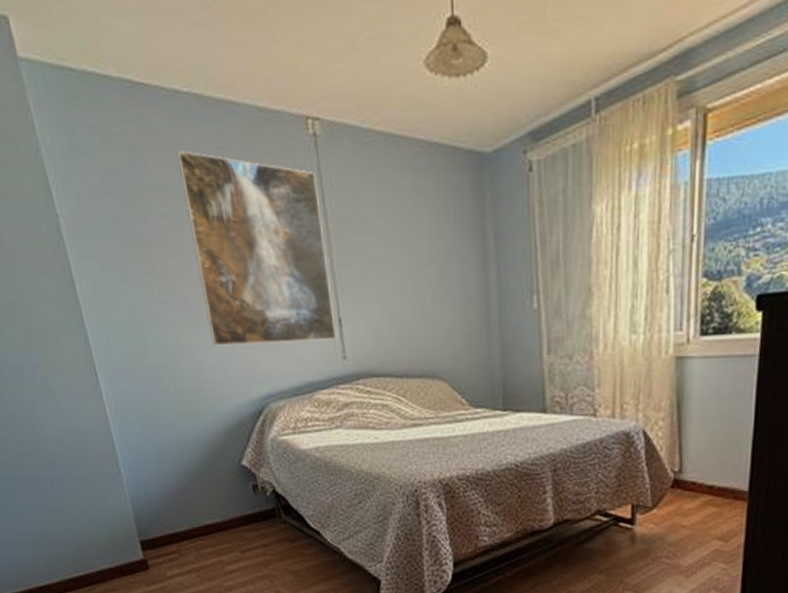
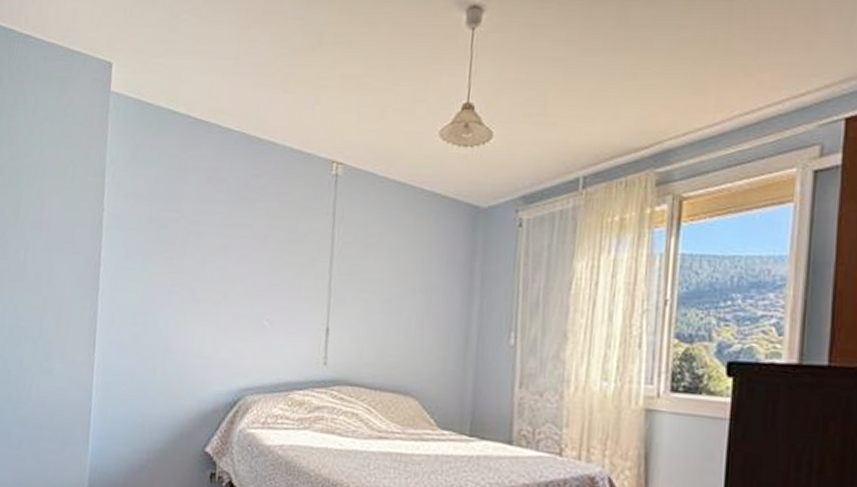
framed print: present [176,150,337,346] -> none [206,173,331,346]

